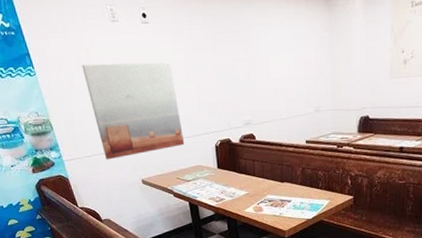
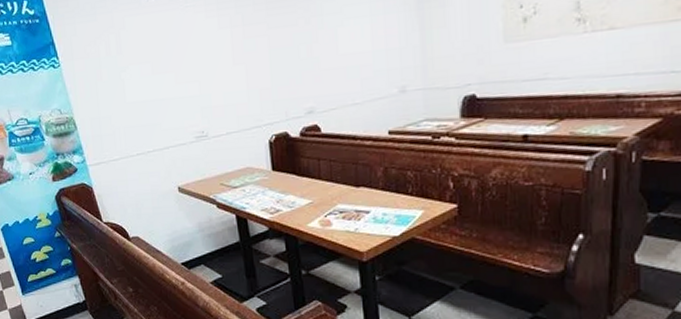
wall art: present [82,62,185,160] -> none [111,42,231,164]

